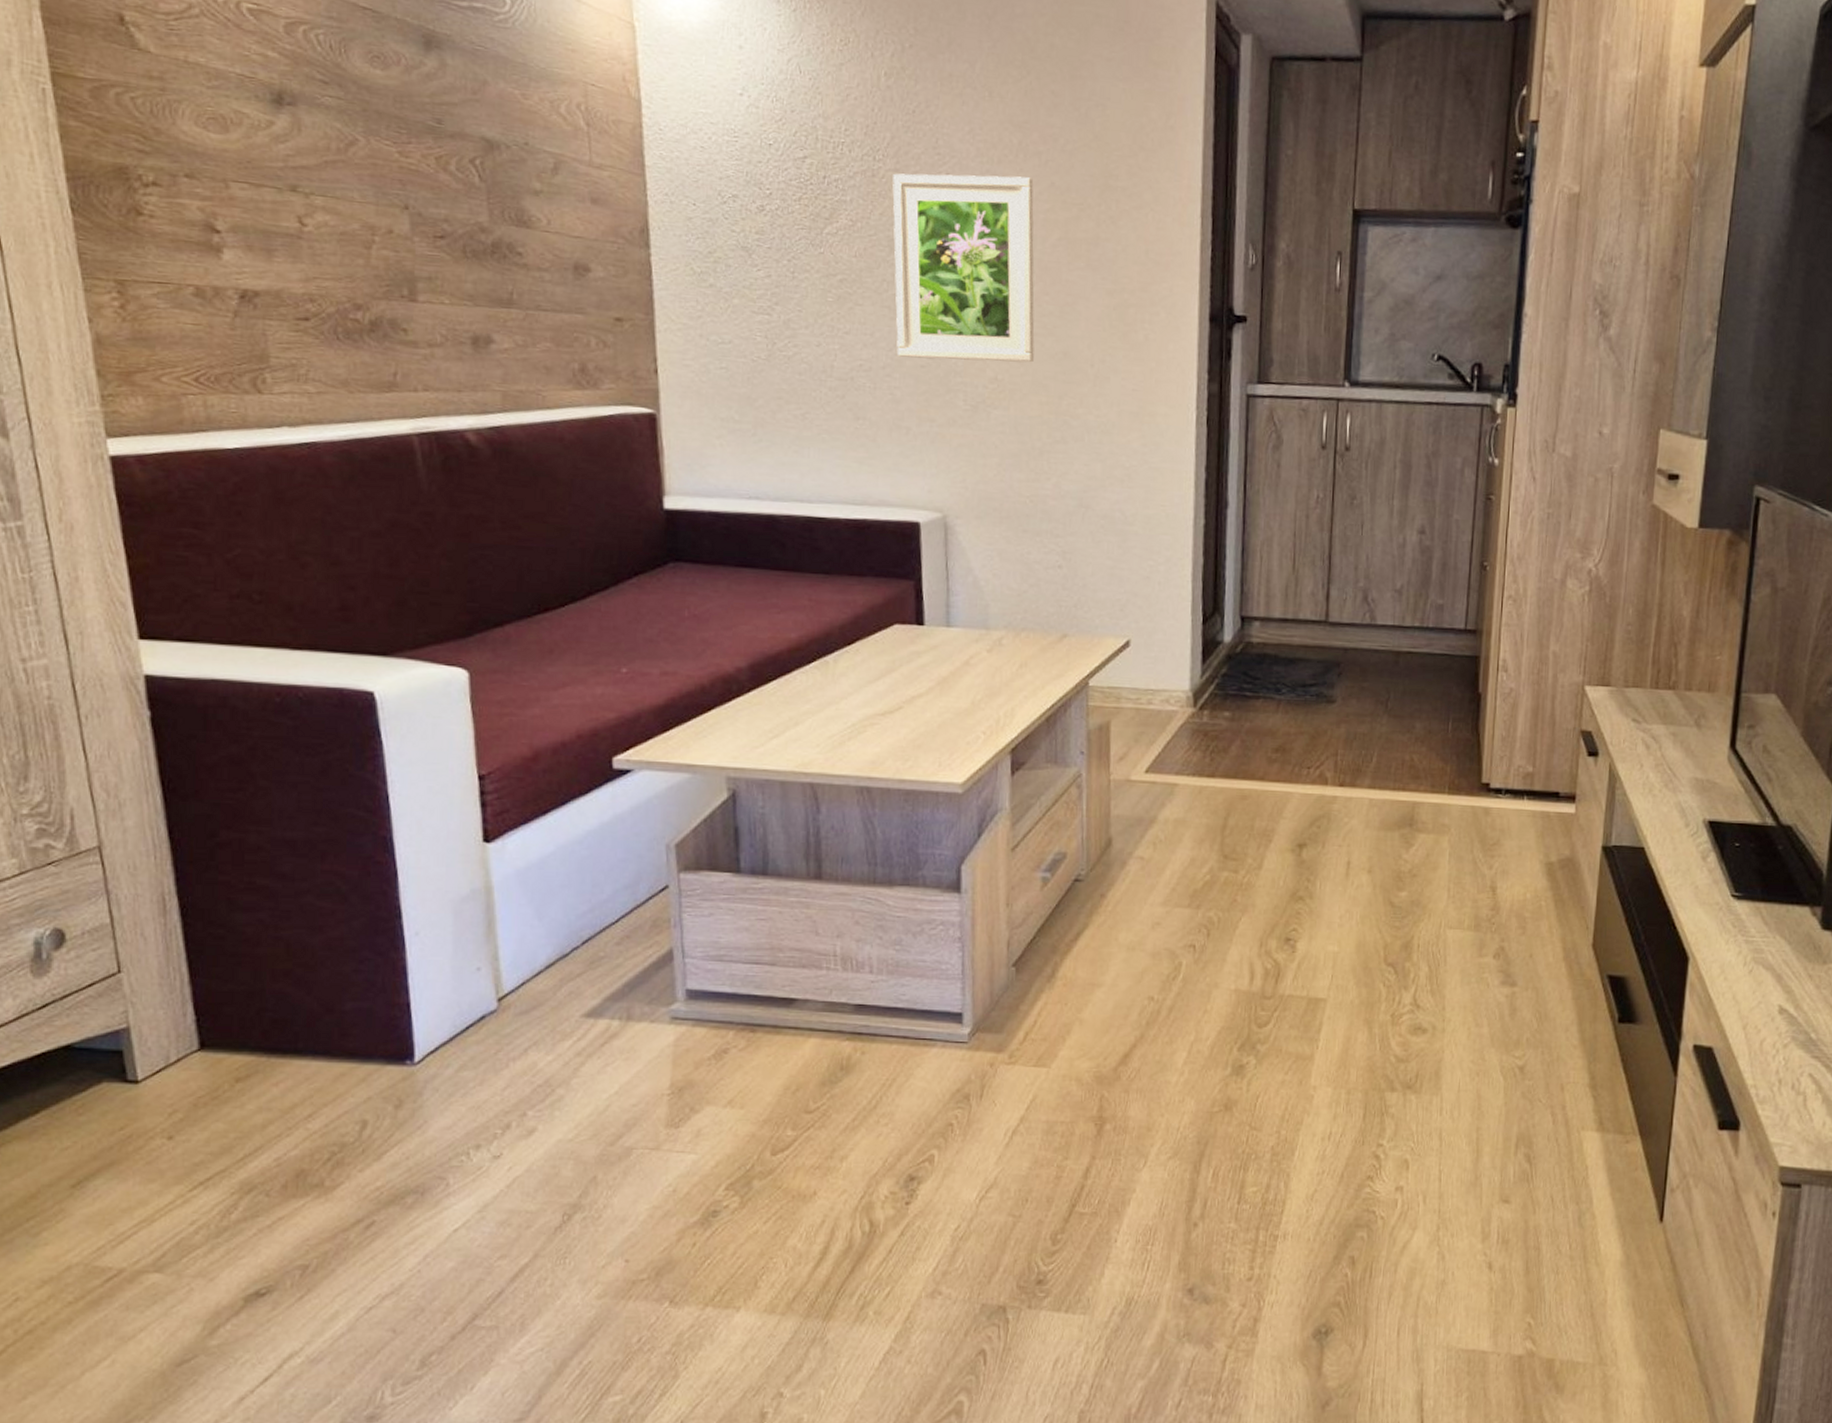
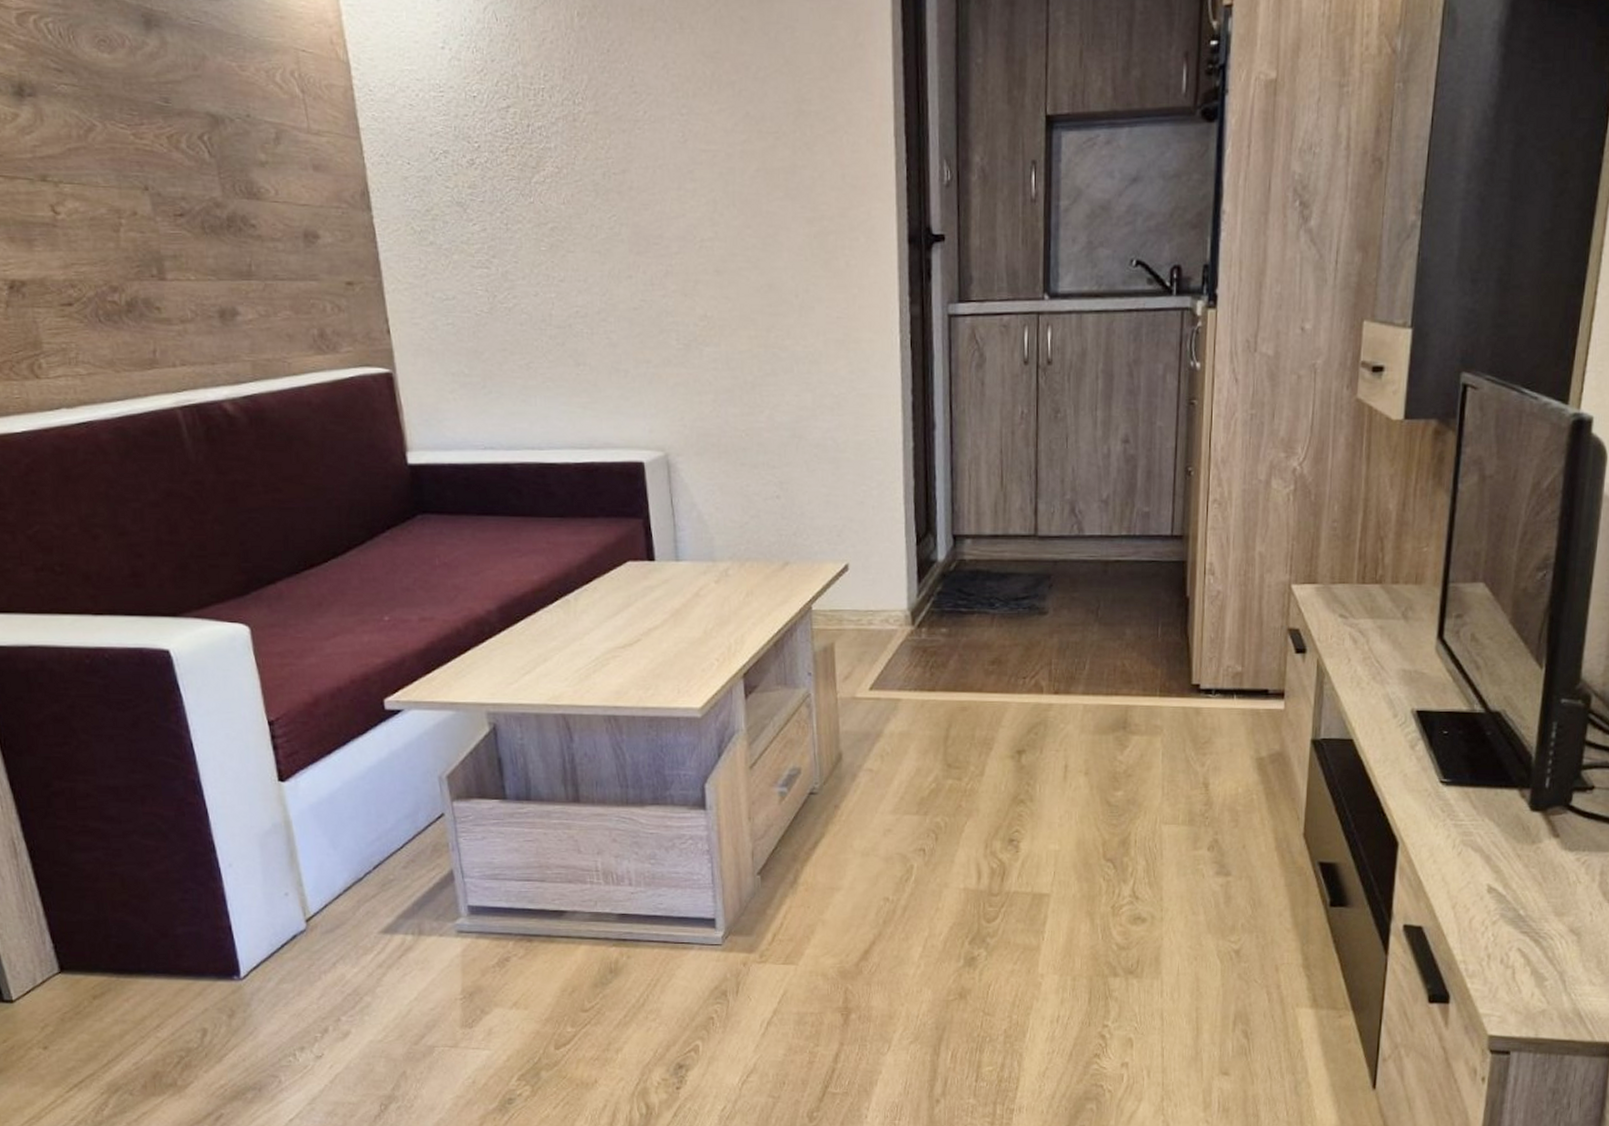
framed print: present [892,173,1035,363] -> none [593,109,740,300]

